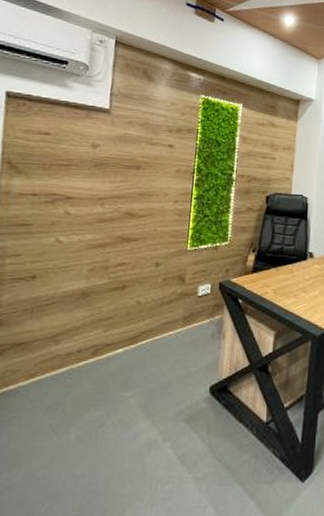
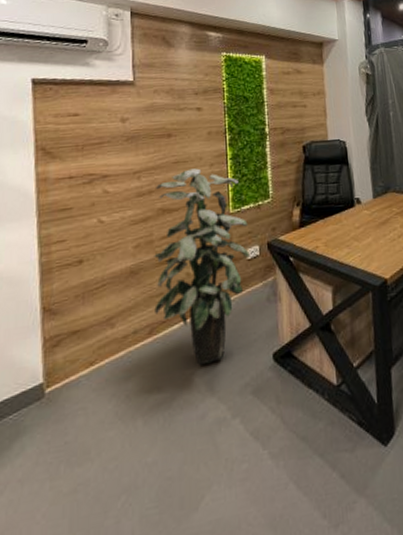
indoor plant: none [101,202,203,389] -> present [154,168,250,365]

